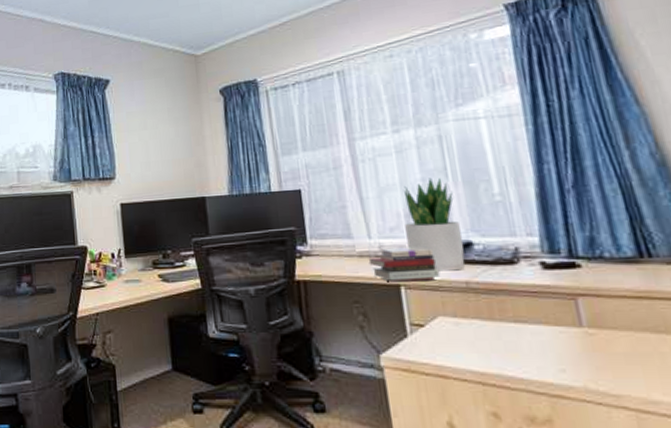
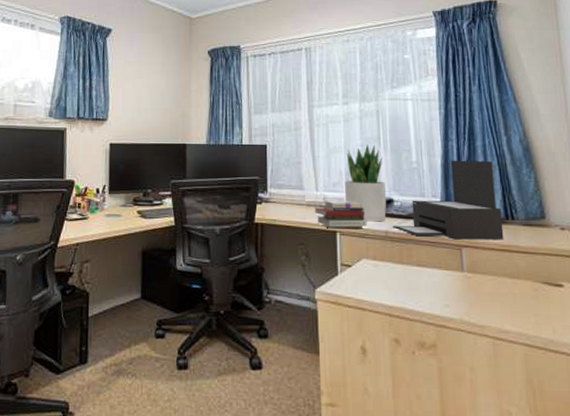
printer: none [474,184,639,287] -> present [392,160,504,240]

